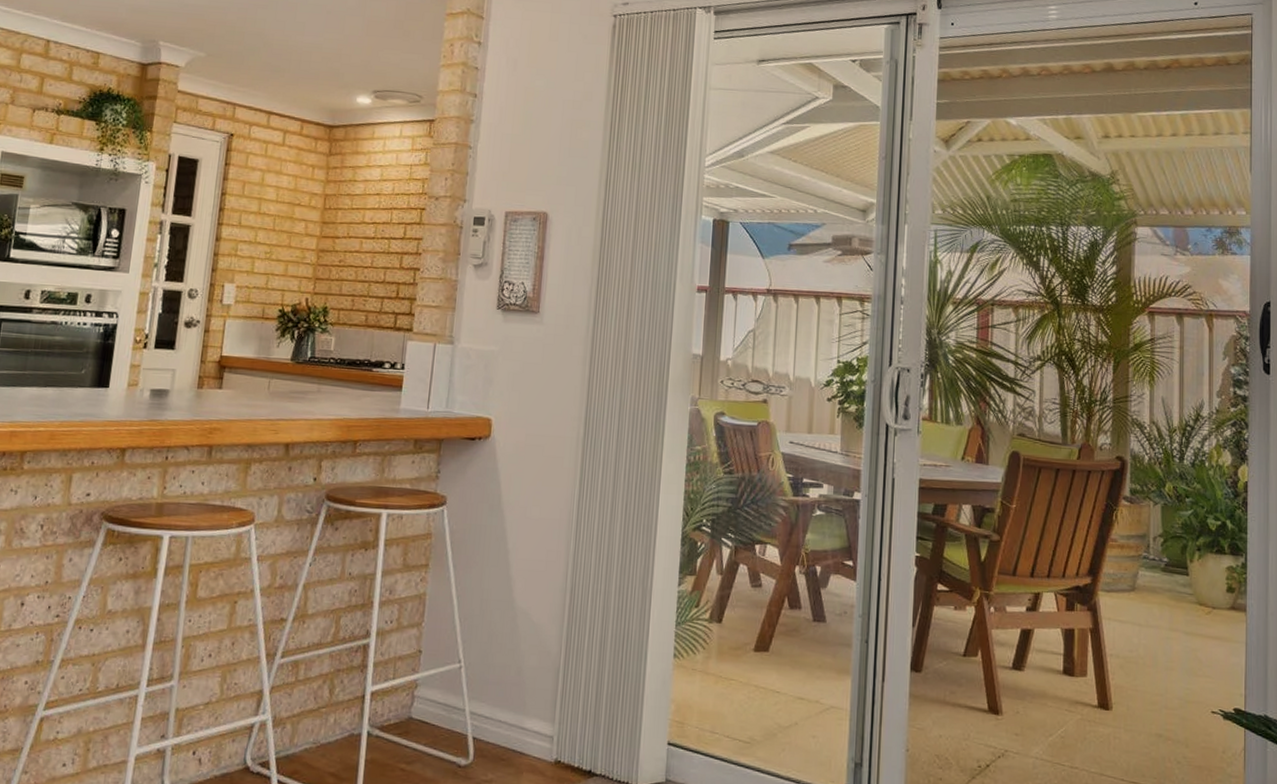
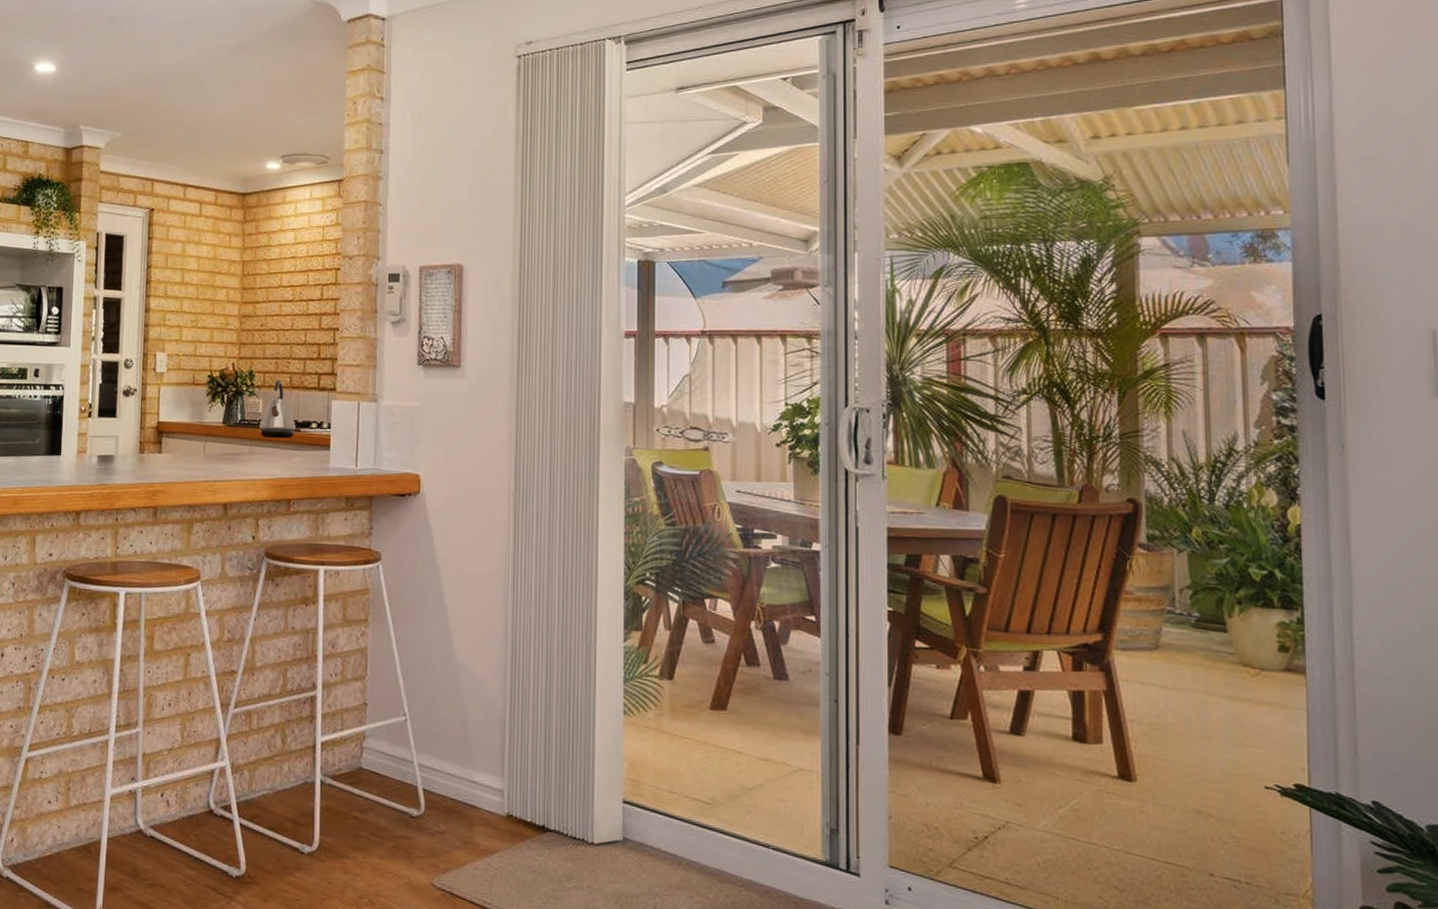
kettle: none [329,317,368,379] -> present [259,379,296,439]

